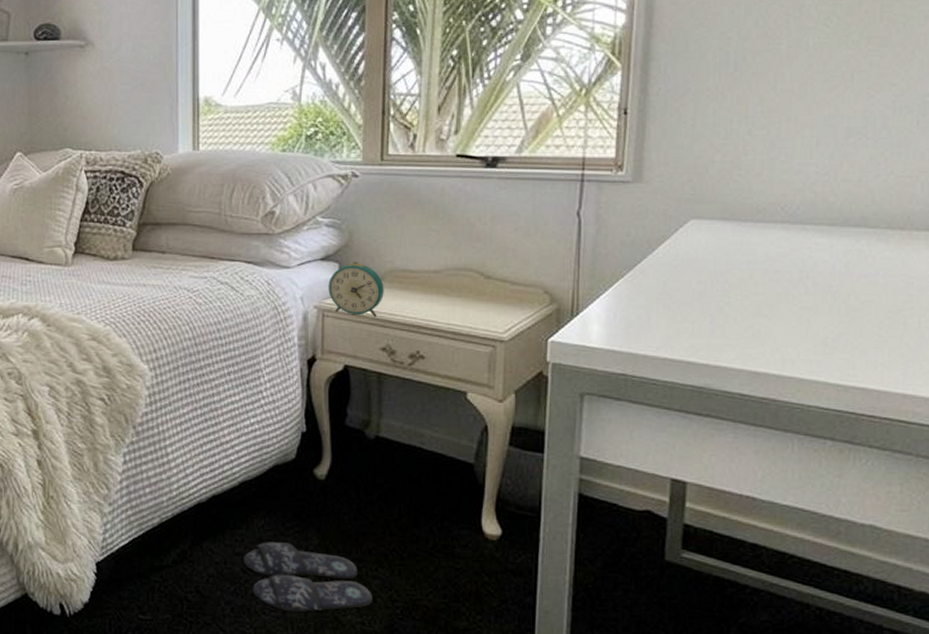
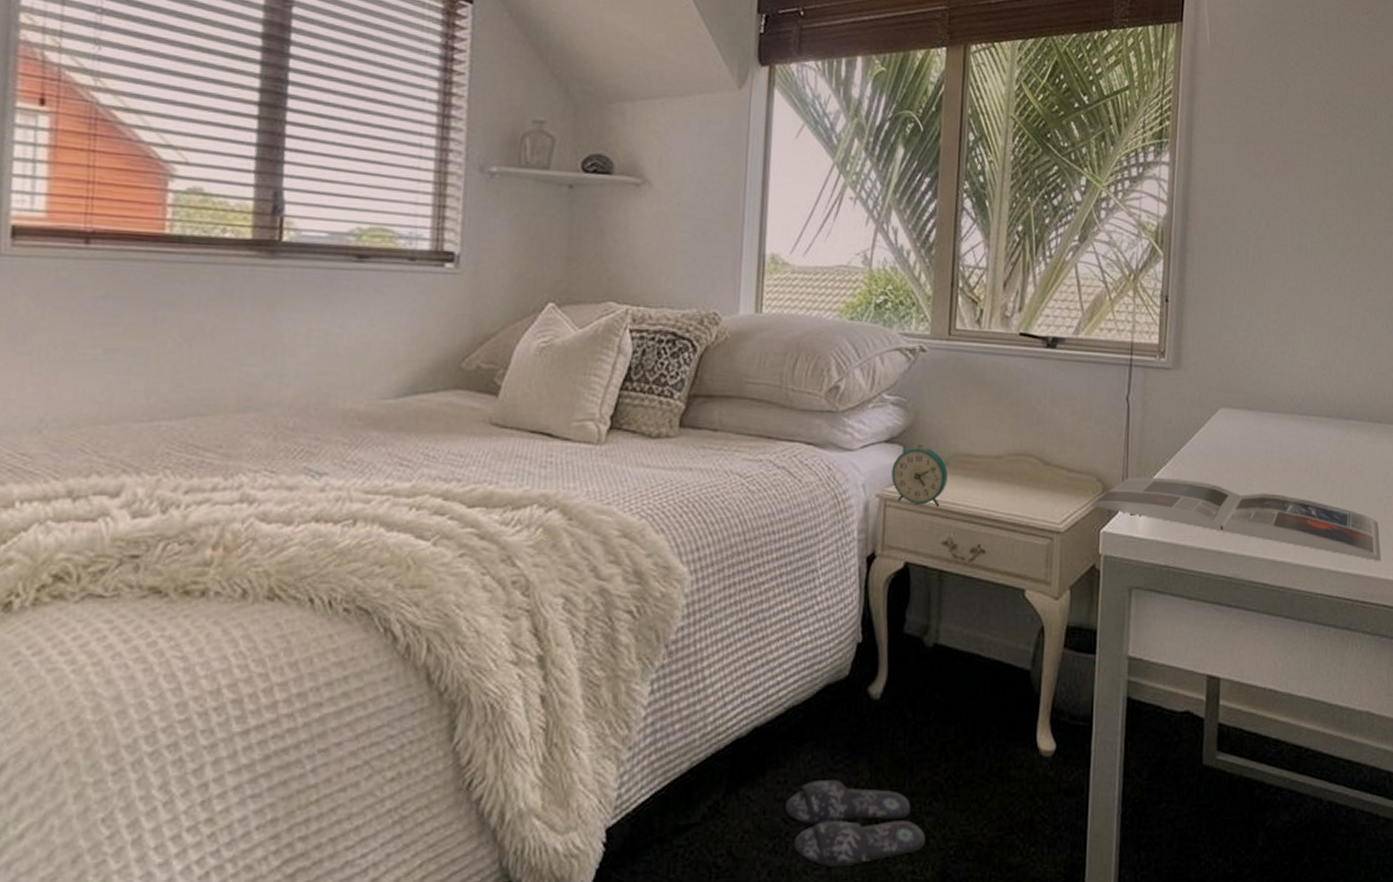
magazine: none [536,289,898,376] -> present [1090,476,1382,562]

